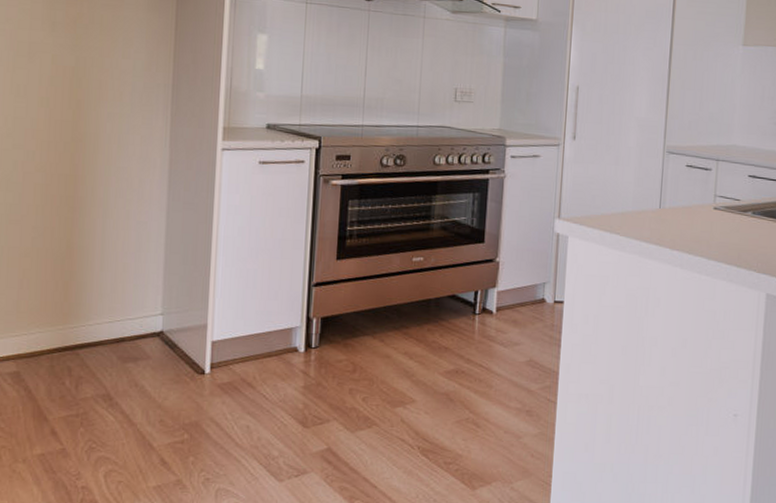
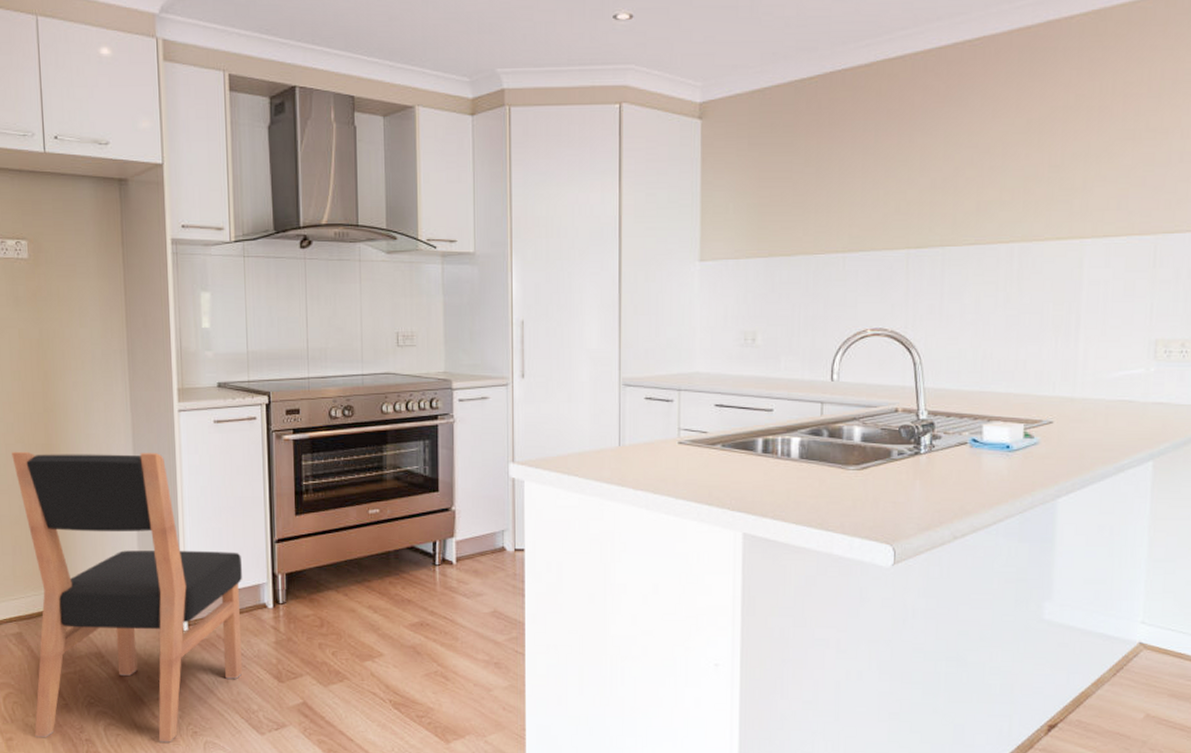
dining chair: none [23,180,275,490] -> present [12,451,242,743]

